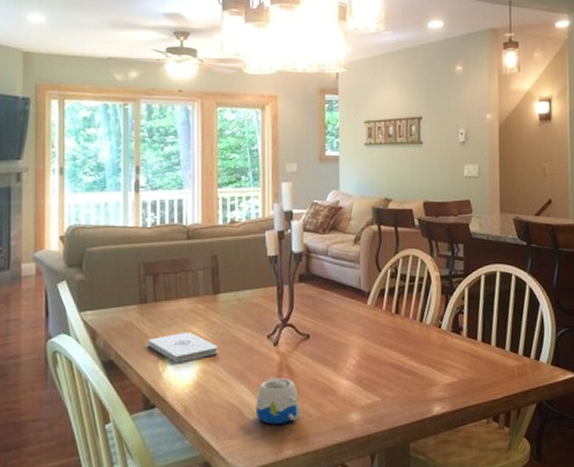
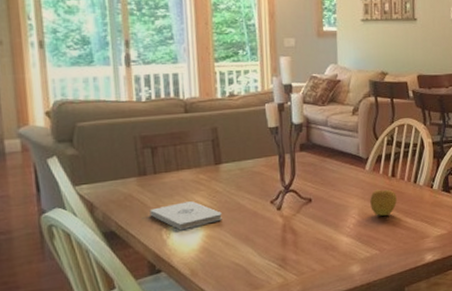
mug: present [256,376,301,425] -> none [262,237,305,280]
apple: none [372,327,401,358] -> present [370,189,397,216]

